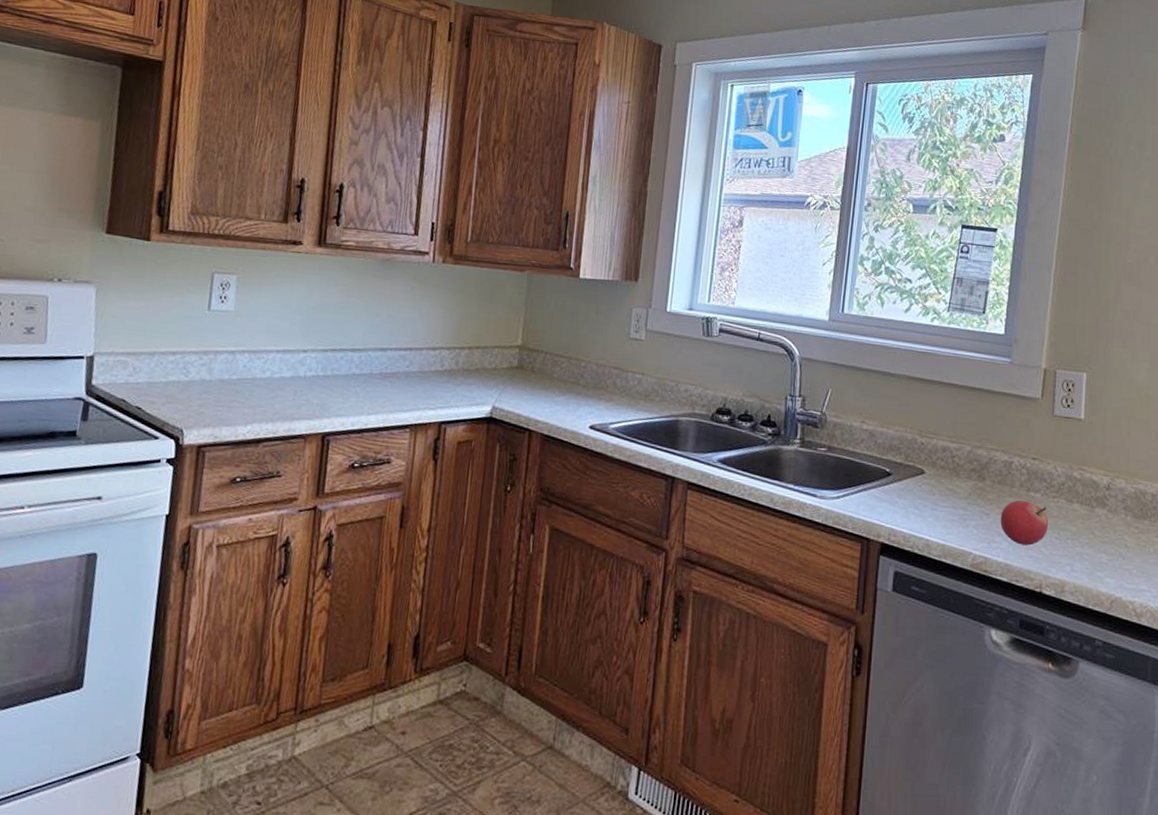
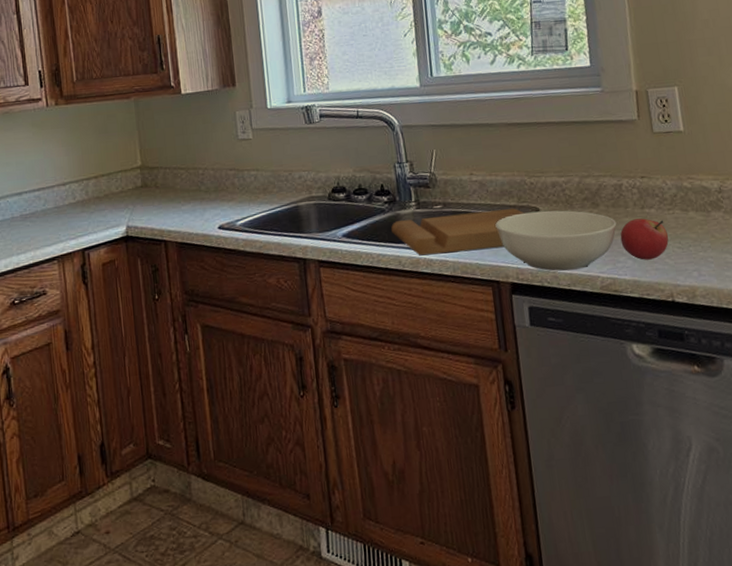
cutting board: none [770,456,910,504] -> present [391,208,525,256]
bowl: none [877,472,1000,543] -> present [495,210,617,272]

